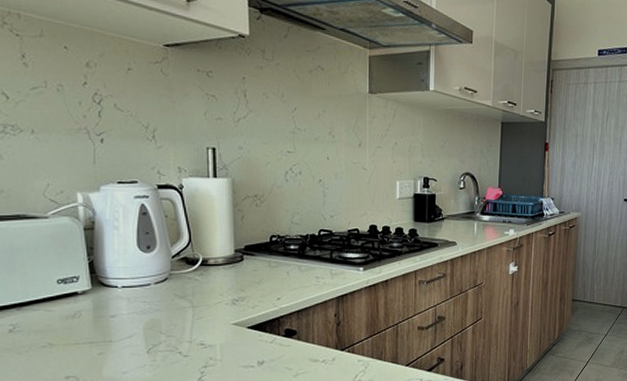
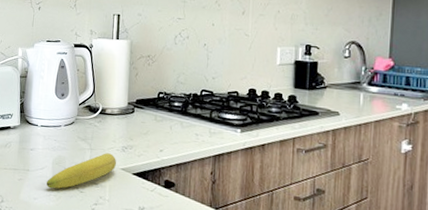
fruit: none [138,309,226,358] -> present [47,153,116,189]

